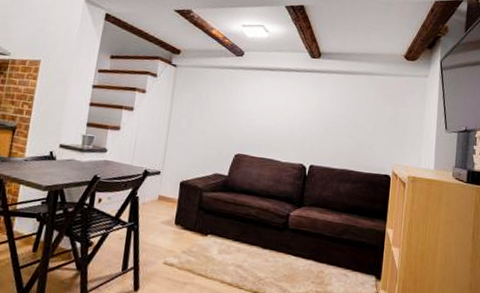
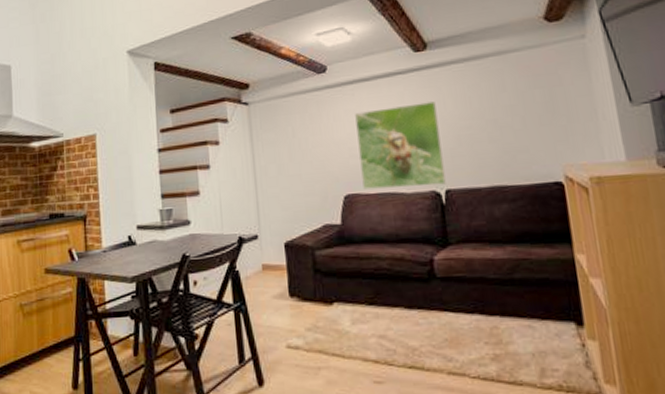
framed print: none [251,93,317,161] -> present [355,101,446,190]

